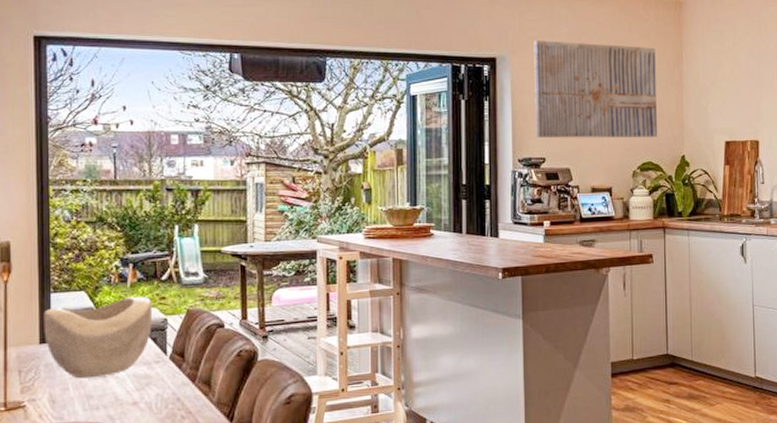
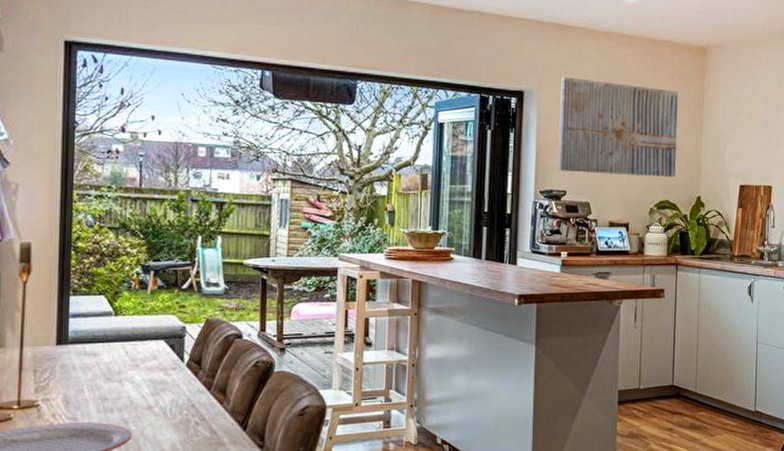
decorative bowl: present [43,297,153,379] -> none [61,304,172,381]

